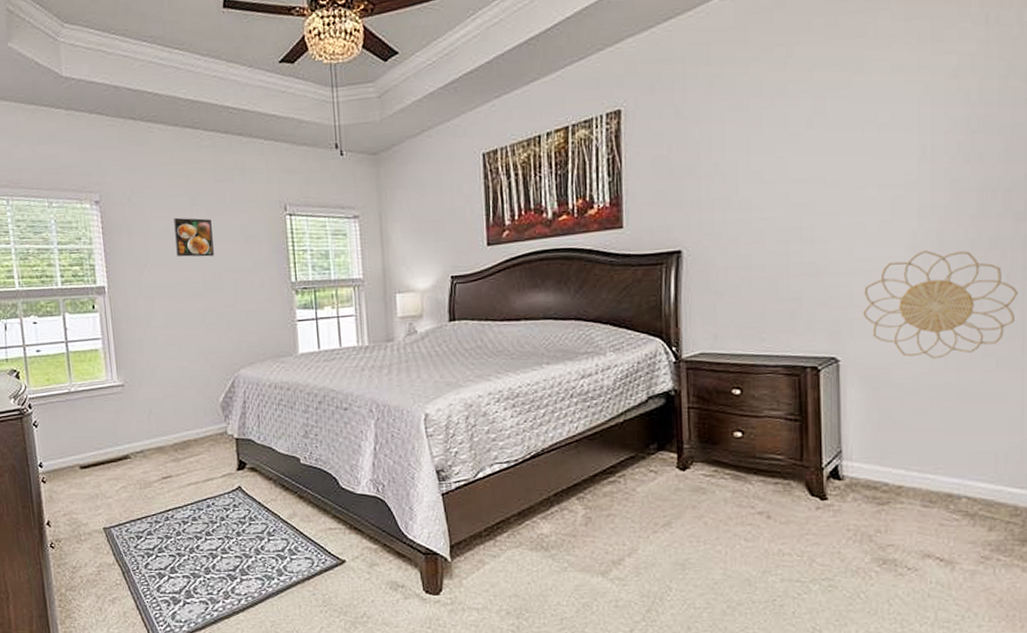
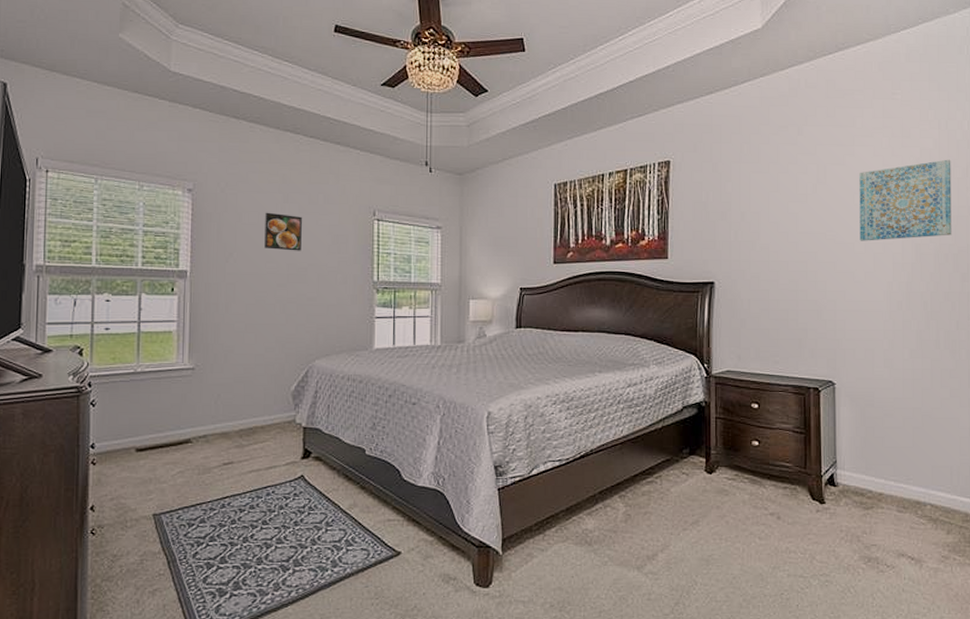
decorative wall piece: present [863,250,1018,359] -> none [853,298,964,387]
wall art: none [871,63,1004,184] -> present [859,159,952,241]

